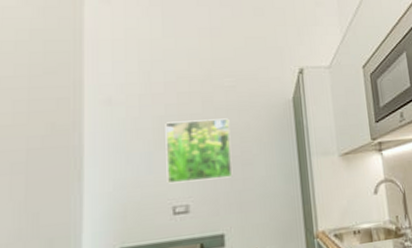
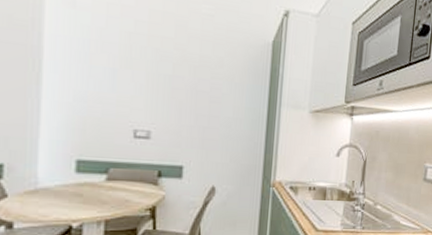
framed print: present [165,118,233,184] -> none [130,40,203,112]

